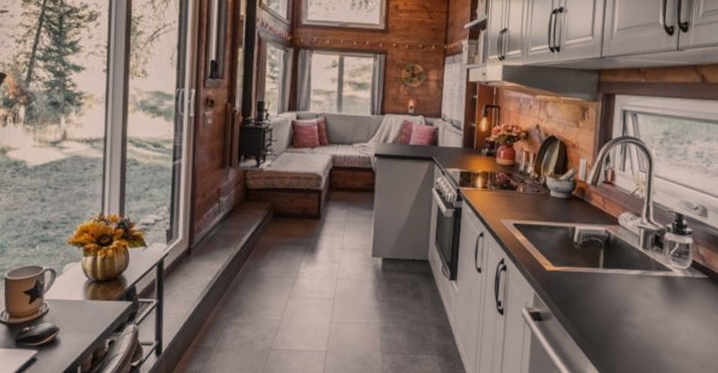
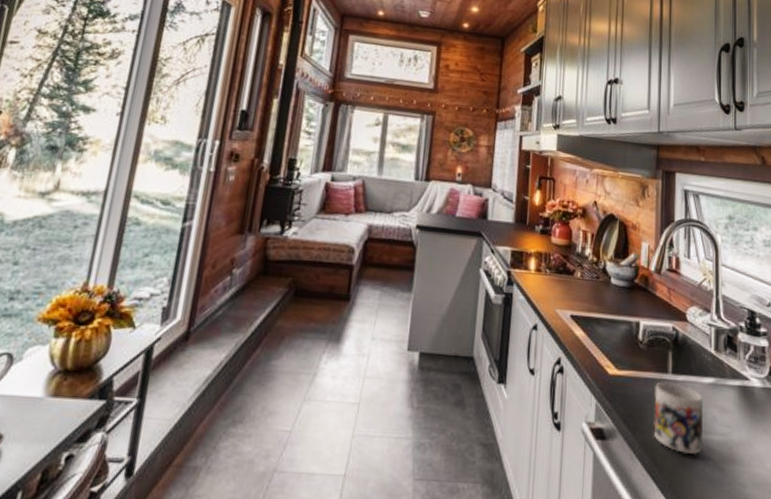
mug: none [583,274,630,330] -> present [653,381,703,454]

